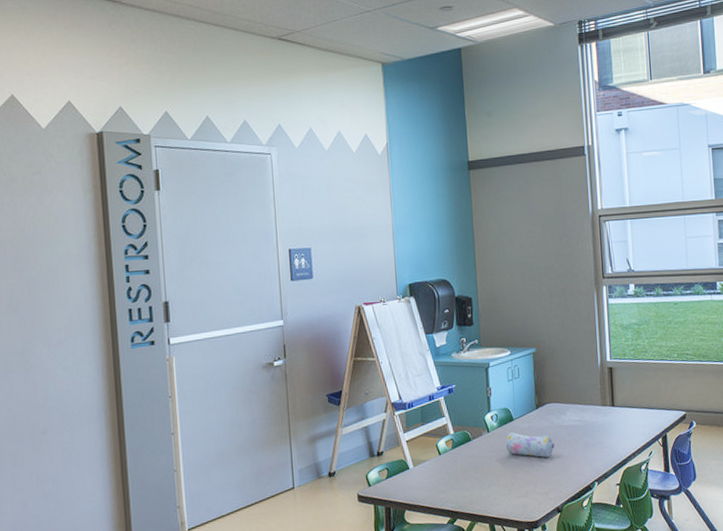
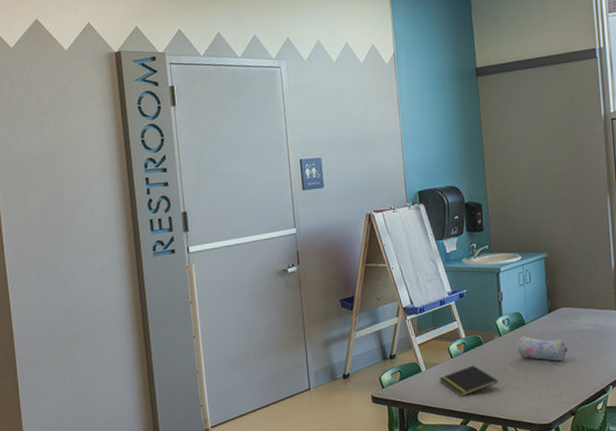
notepad: none [426,462,486,495] -> present [438,365,498,397]

